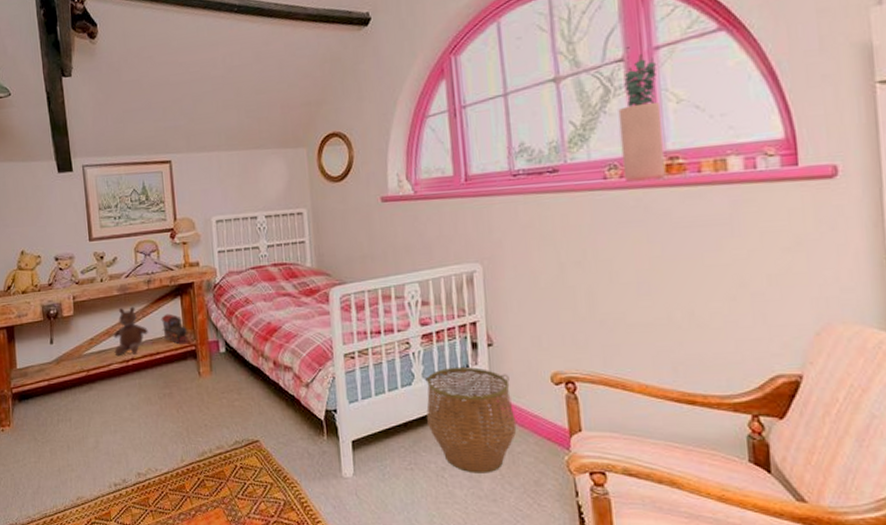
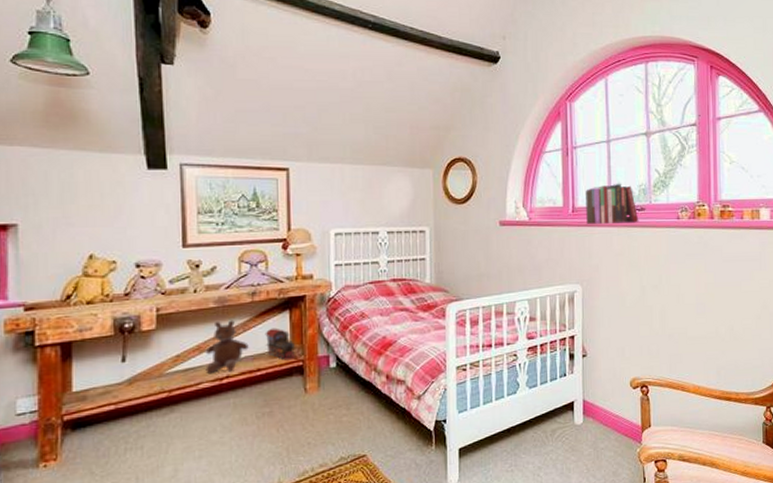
basket: present [425,366,517,473] -> none [528,375,602,470]
books: none [480,143,551,194] -> present [586,184,639,225]
vase: present [618,53,665,182] -> none [690,121,720,223]

